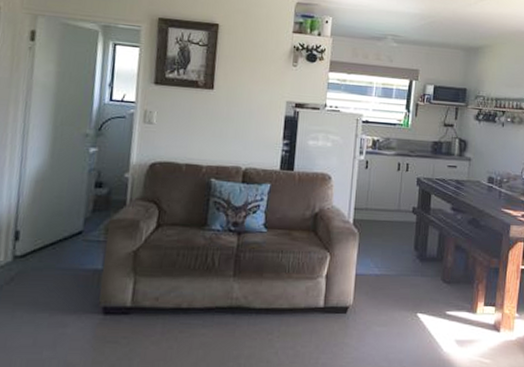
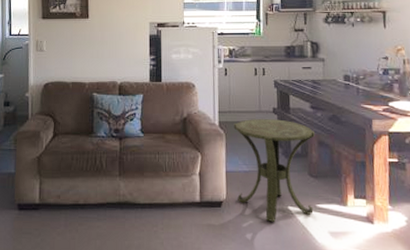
side table: none [365,218,454,329] -> present [233,119,316,222]

